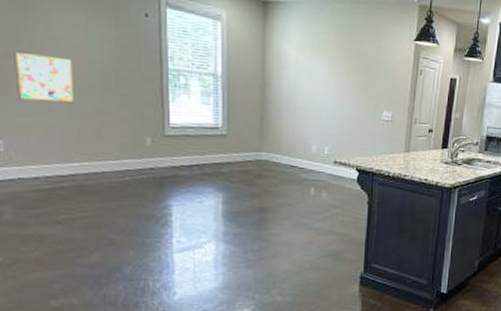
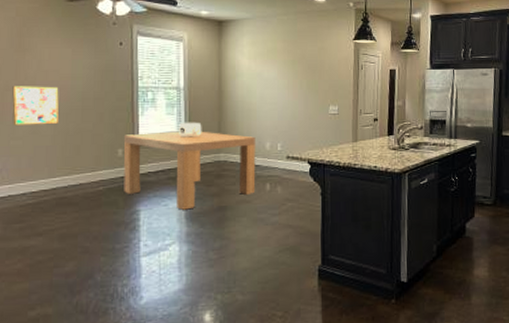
dining table: none [152,114,301,208] -> present [123,122,256,210]

